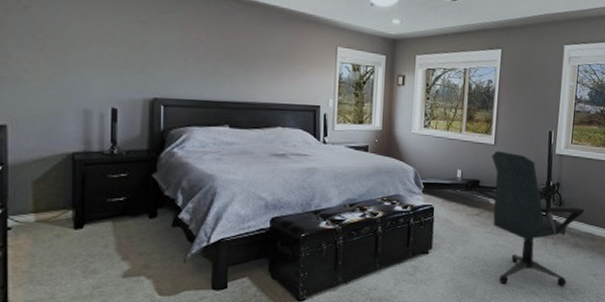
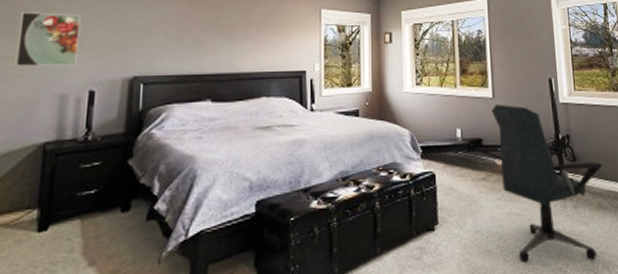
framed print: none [38,25,99,84] -> present [16,12,82,67]

